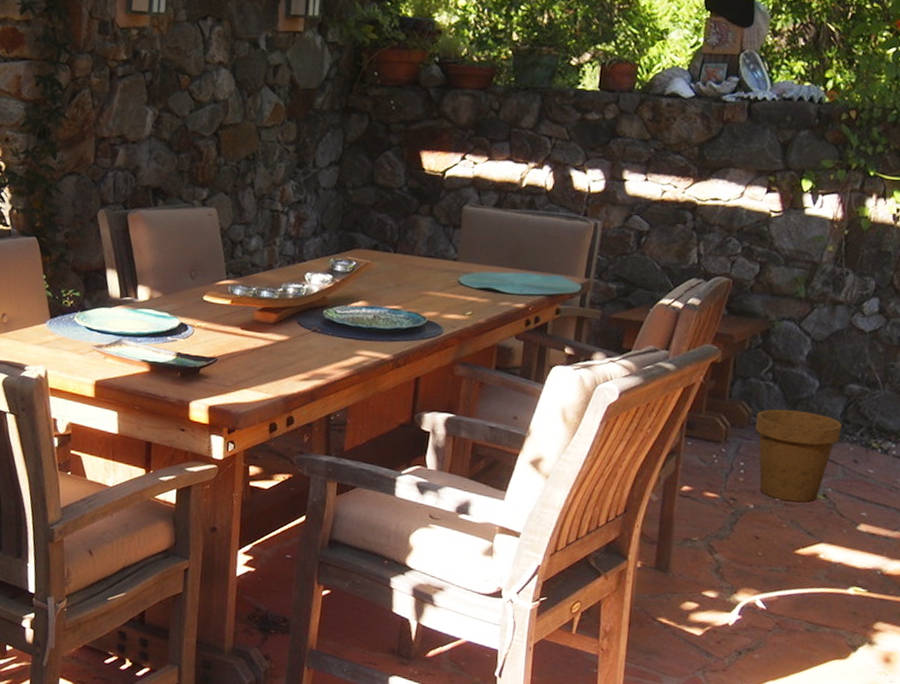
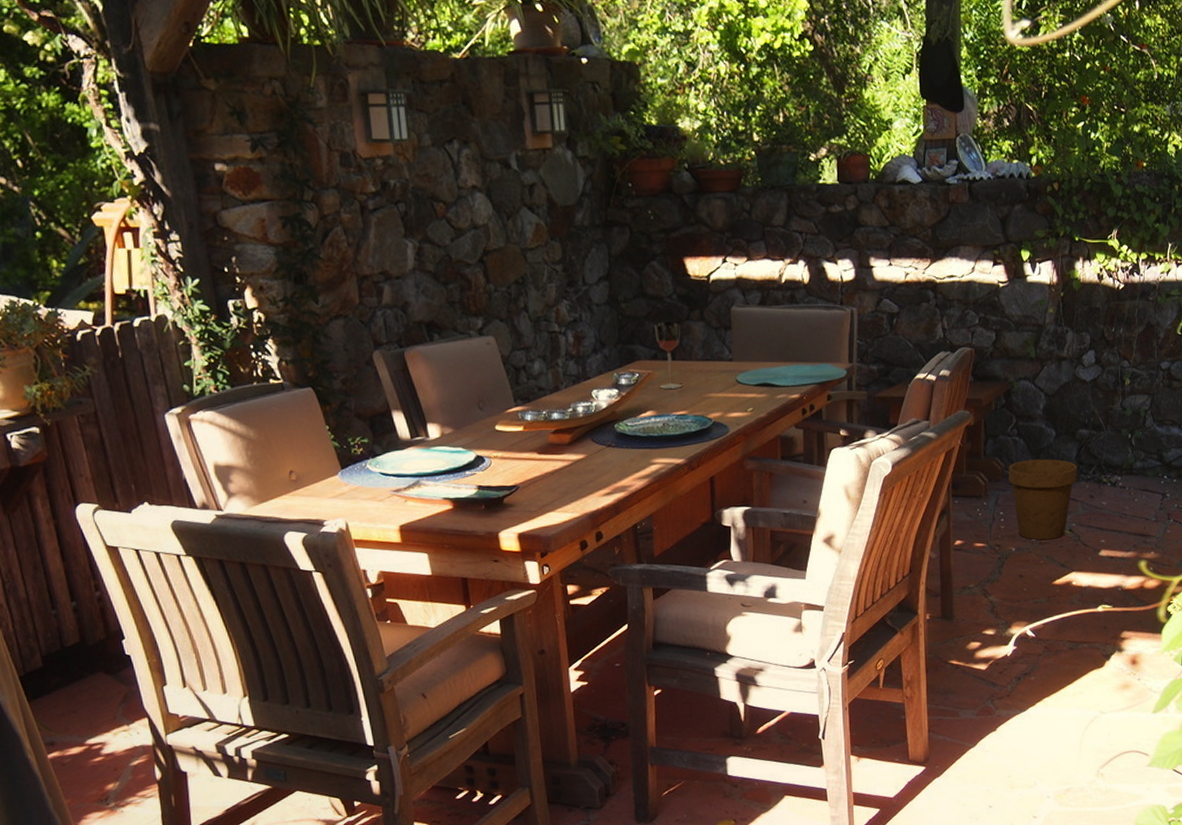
wineglass: none [375,212,407,282] -> present [655,321,683,389]

